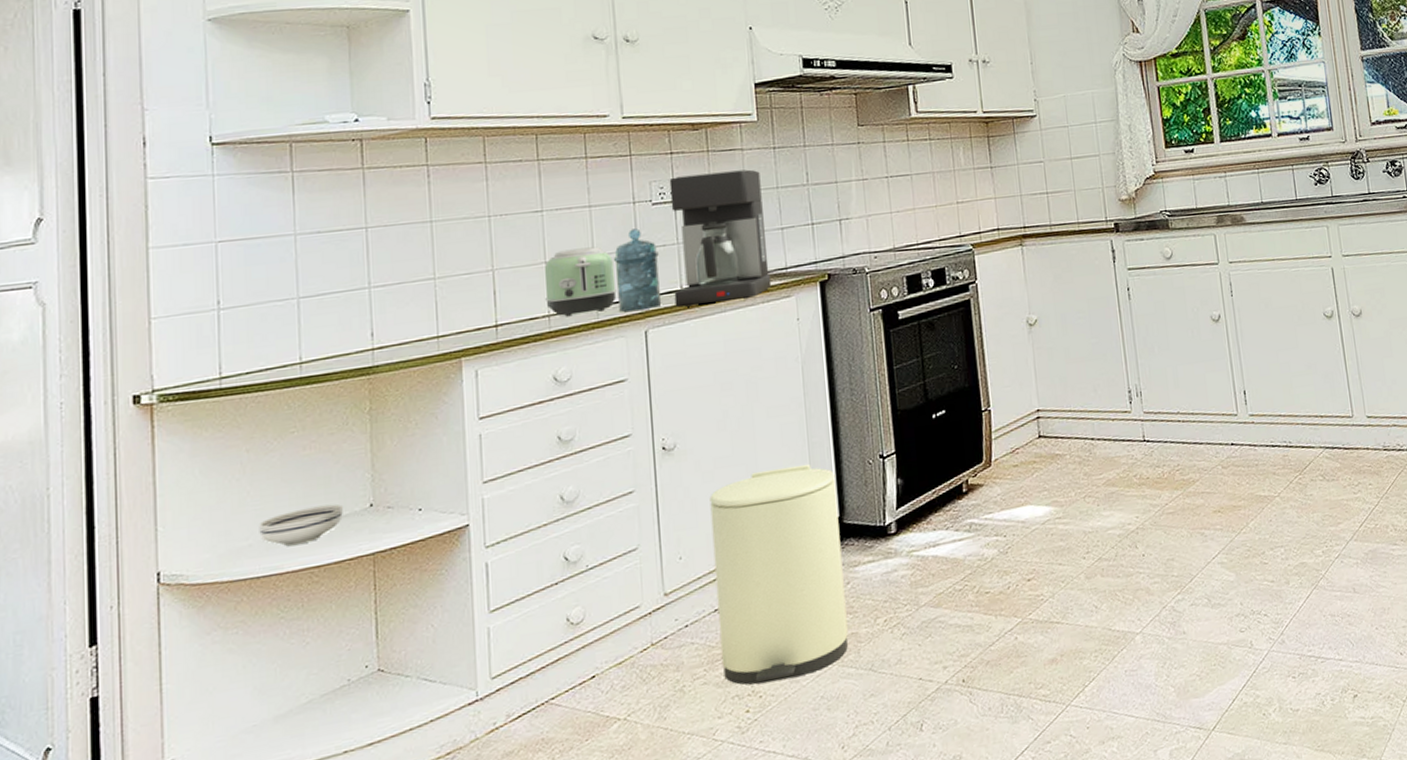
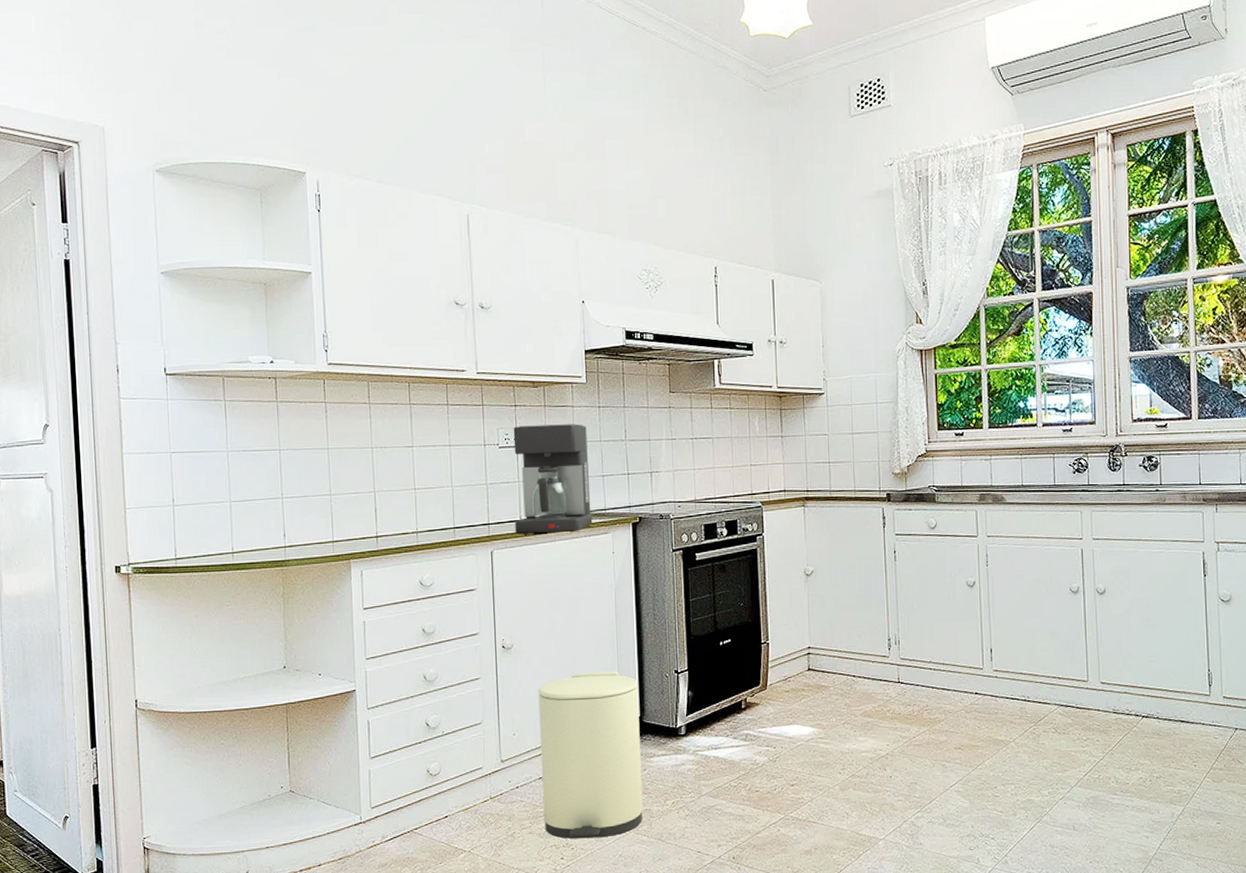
bowl: present [257,504,343,547] -> none [203,663,264,692]
toaster: present [544,246,617,317] -> none [413,479,470,535]
canister: present [613,228,662,312] -> none [467,467,505,534]

